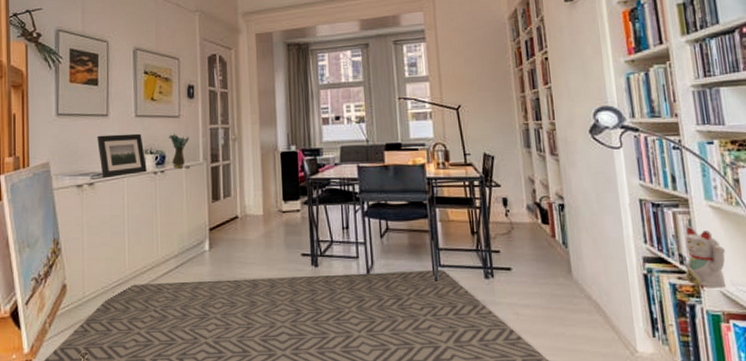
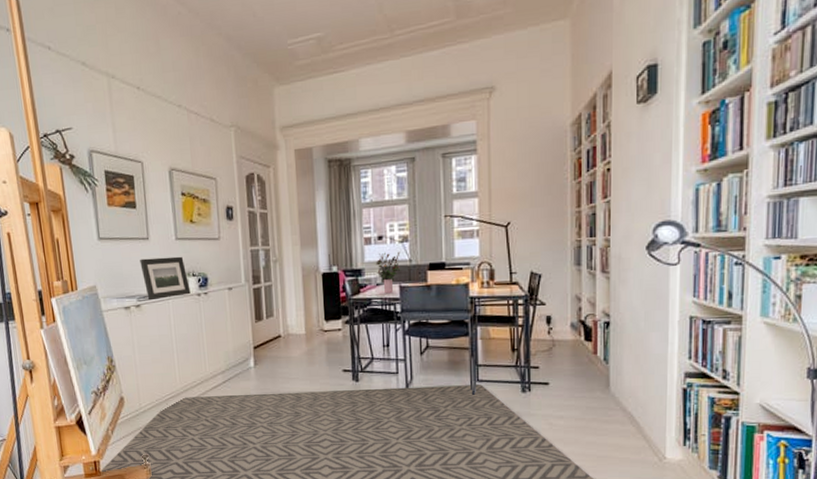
vase: present [169,133,189,170] -> none [210,255,230,292]
bouquet: none [332,131,358,174] -> present [374,251,401,294]
decorative figurine: present [681,226,727,289] -> none [721,342,772,402]

